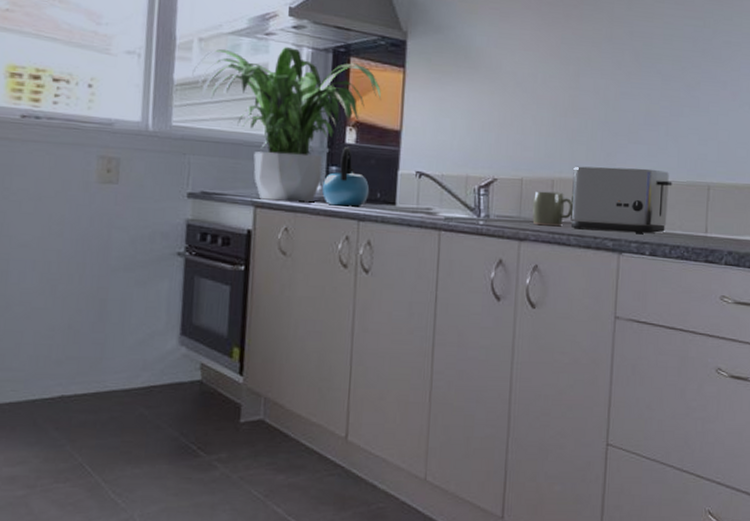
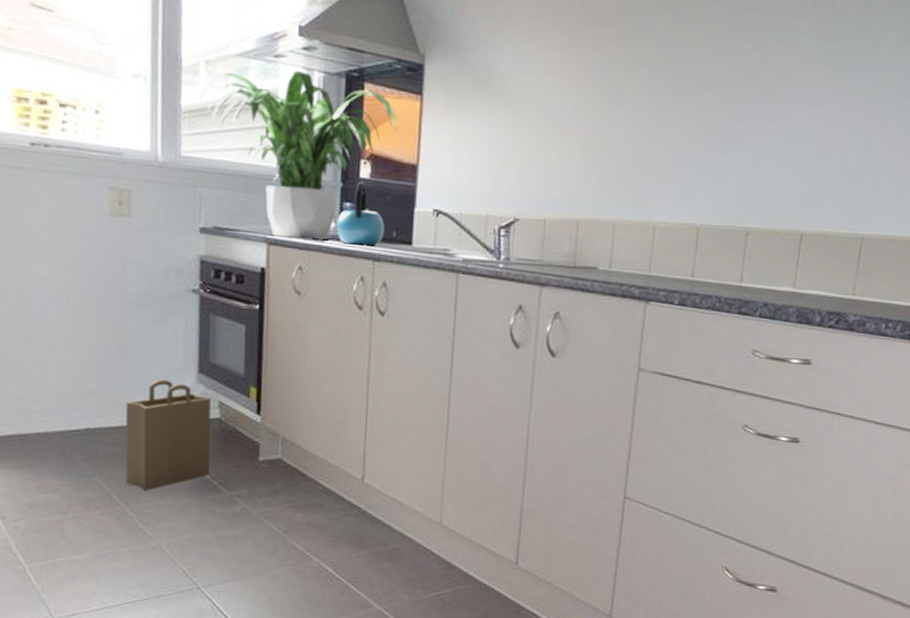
shopping bag: none [99,342,193,460] -> present [125,379,212,492]
mug: present [532,191,573,226] -> none [554,233,599,272]
toaster: present [570,166,673,235] -> none [595,206,708,282]

